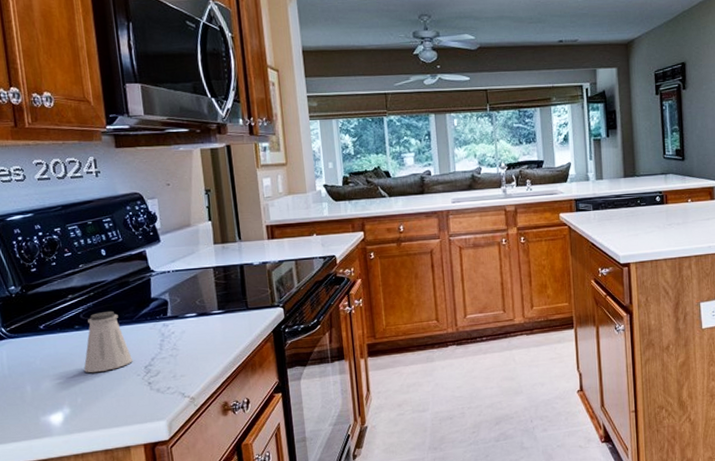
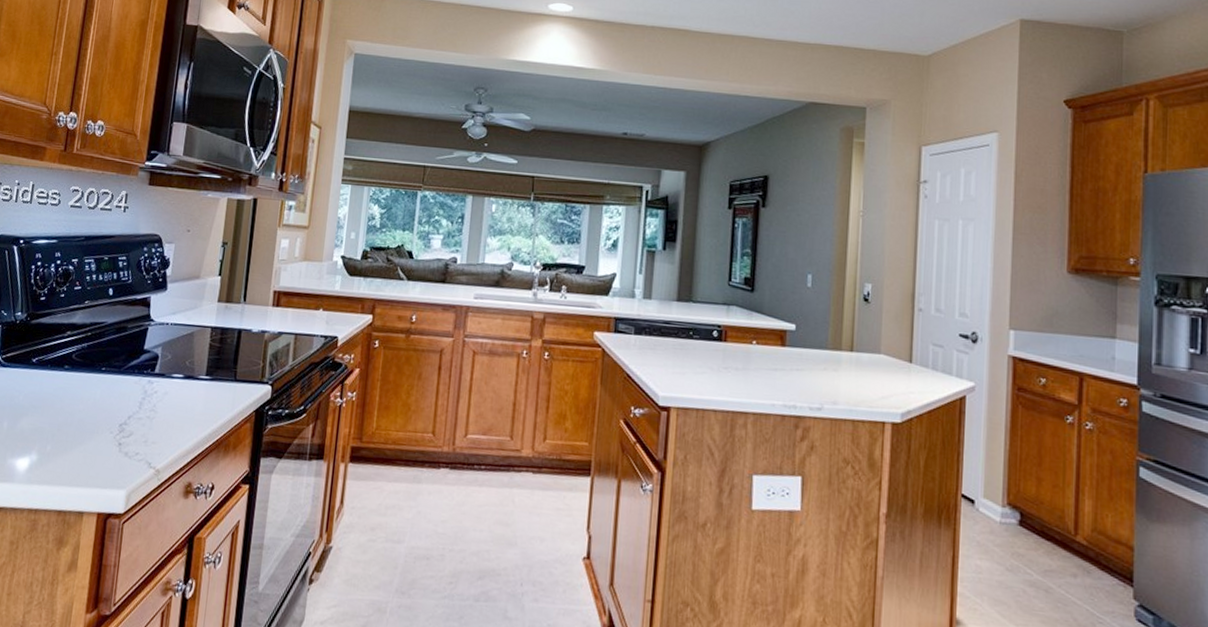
saltshaker: present [84,310,134,373] -> none [61,355,111,422]

